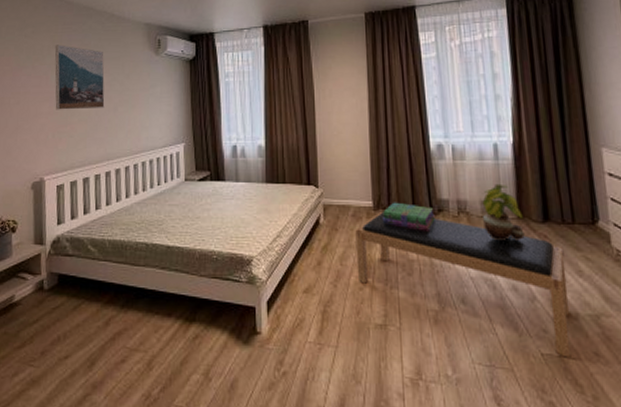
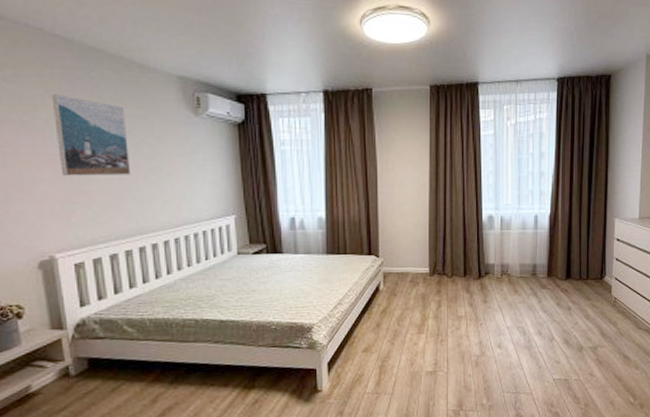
bench: present [355,211,571,358] -> none [412,276,578,380]
stack of books: present [382,202,437,231] -> none [436,267,483,292]
potted plant: present [482,183,525,242] -> none [521,249,551,297]

